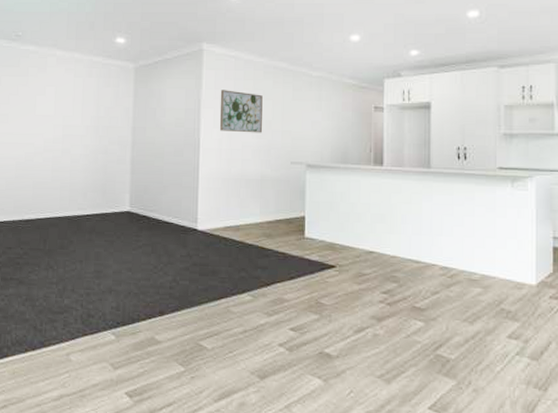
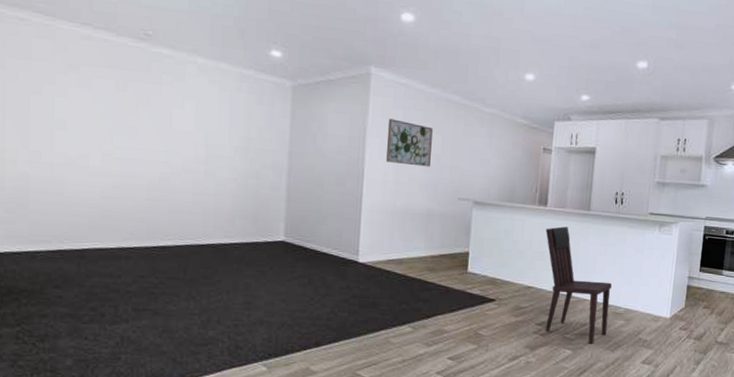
dining chair: none [384,186,462,316] -> present [545,226,612,345]

